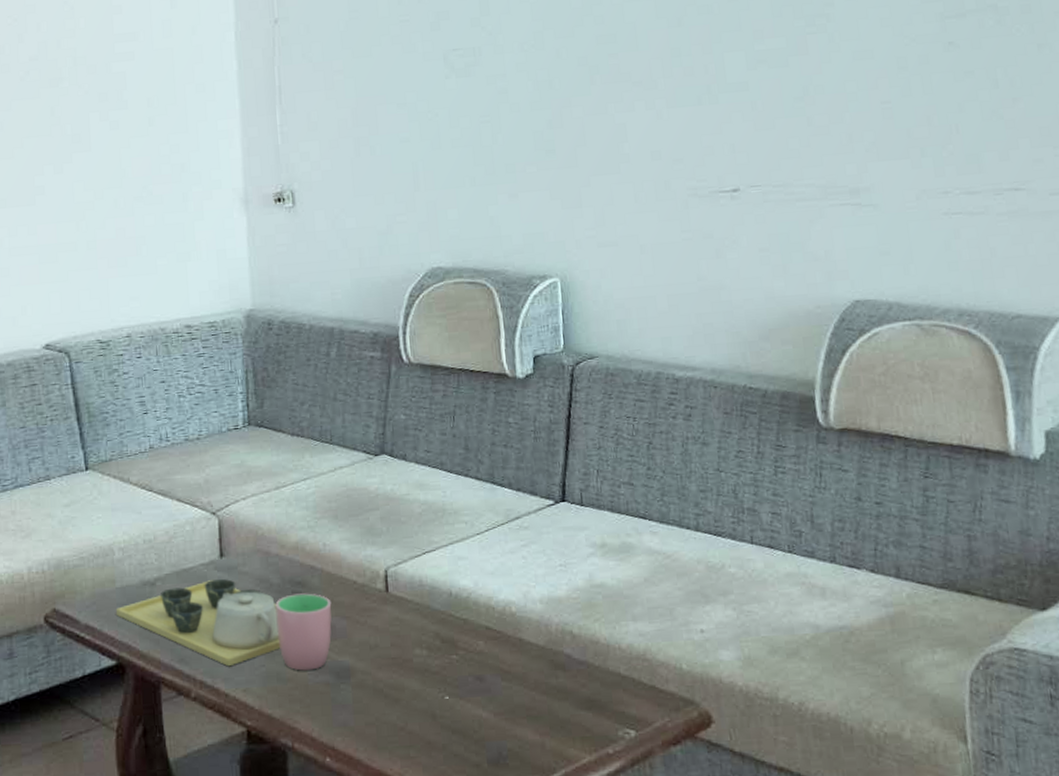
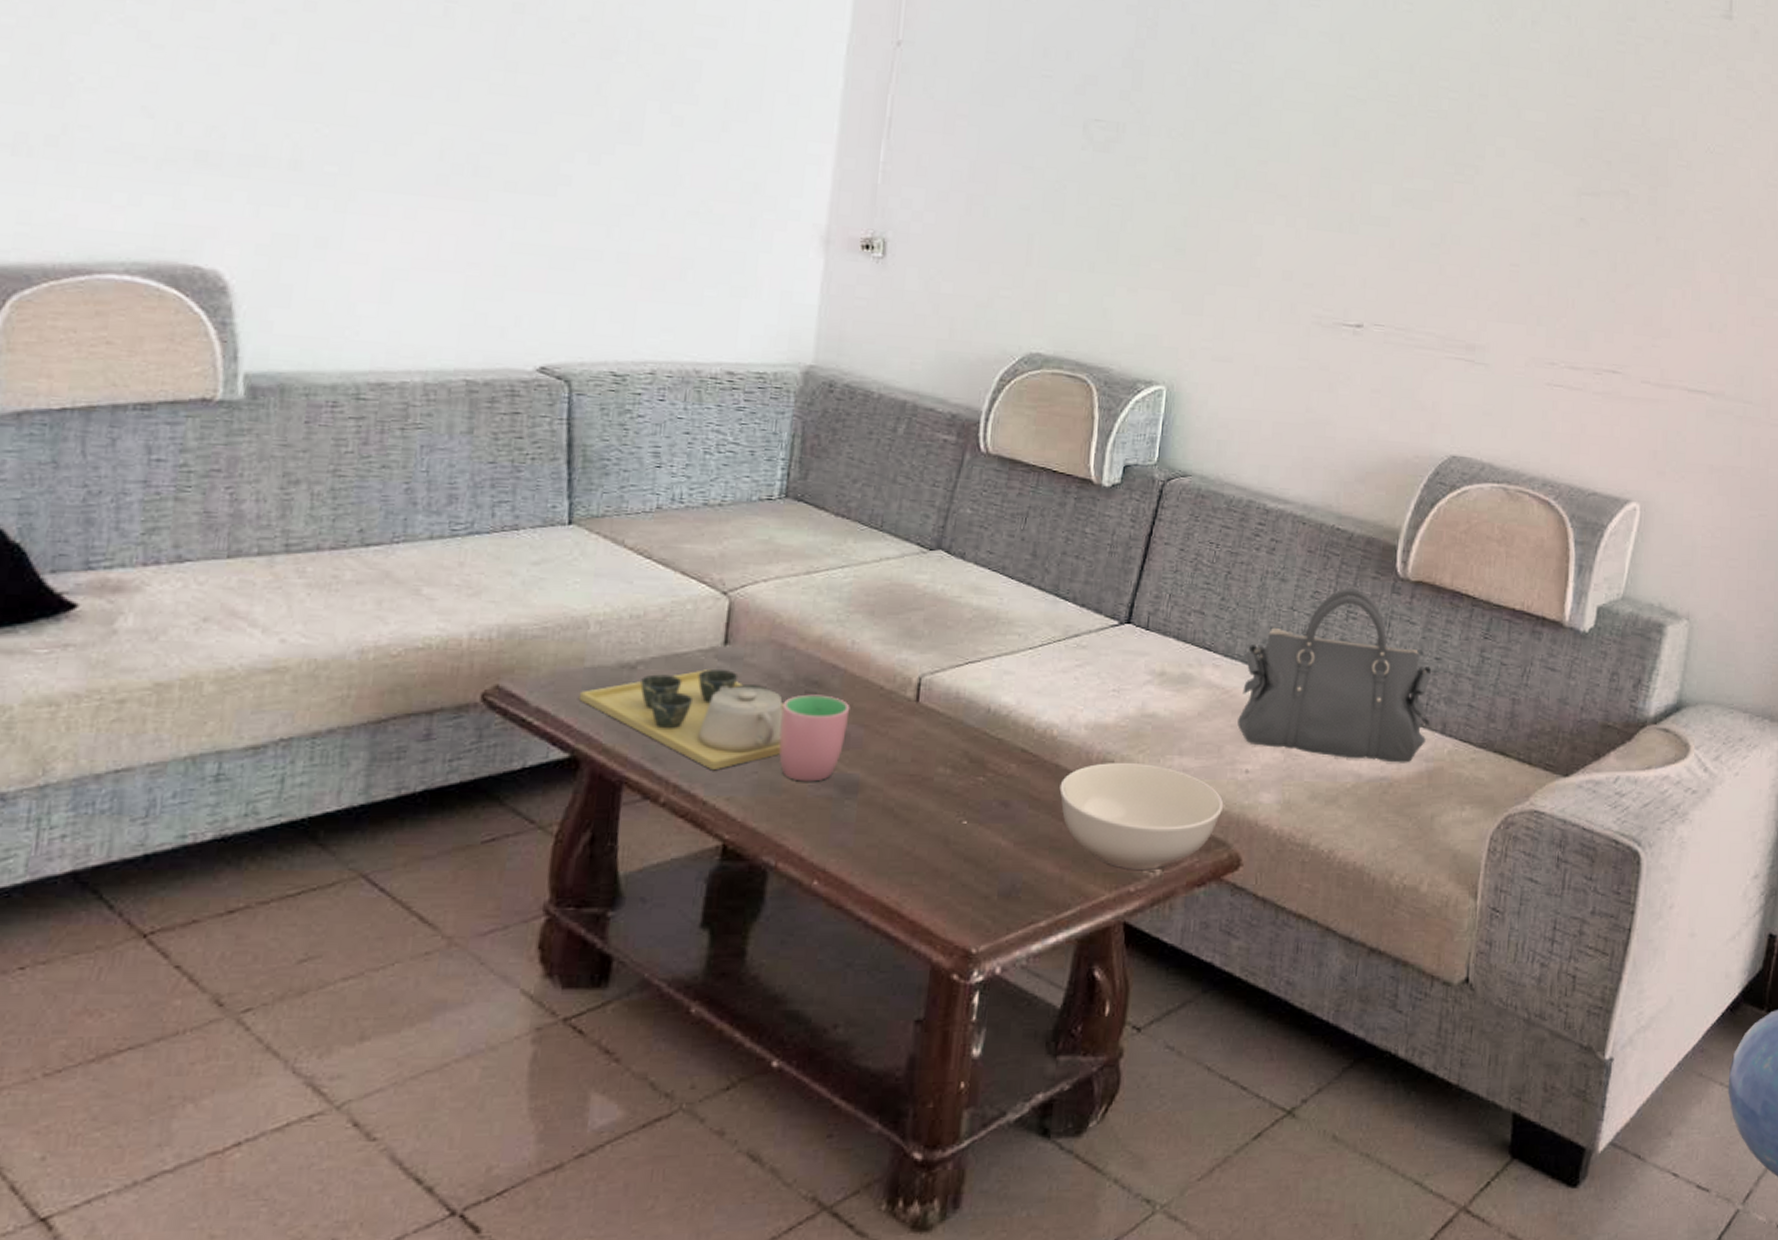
bowl: none [526,631,686,734] -> present [1059,762,1224,871]
shoulder bag: none [680,444,883,611] -> present [1237,588,1432,763]

